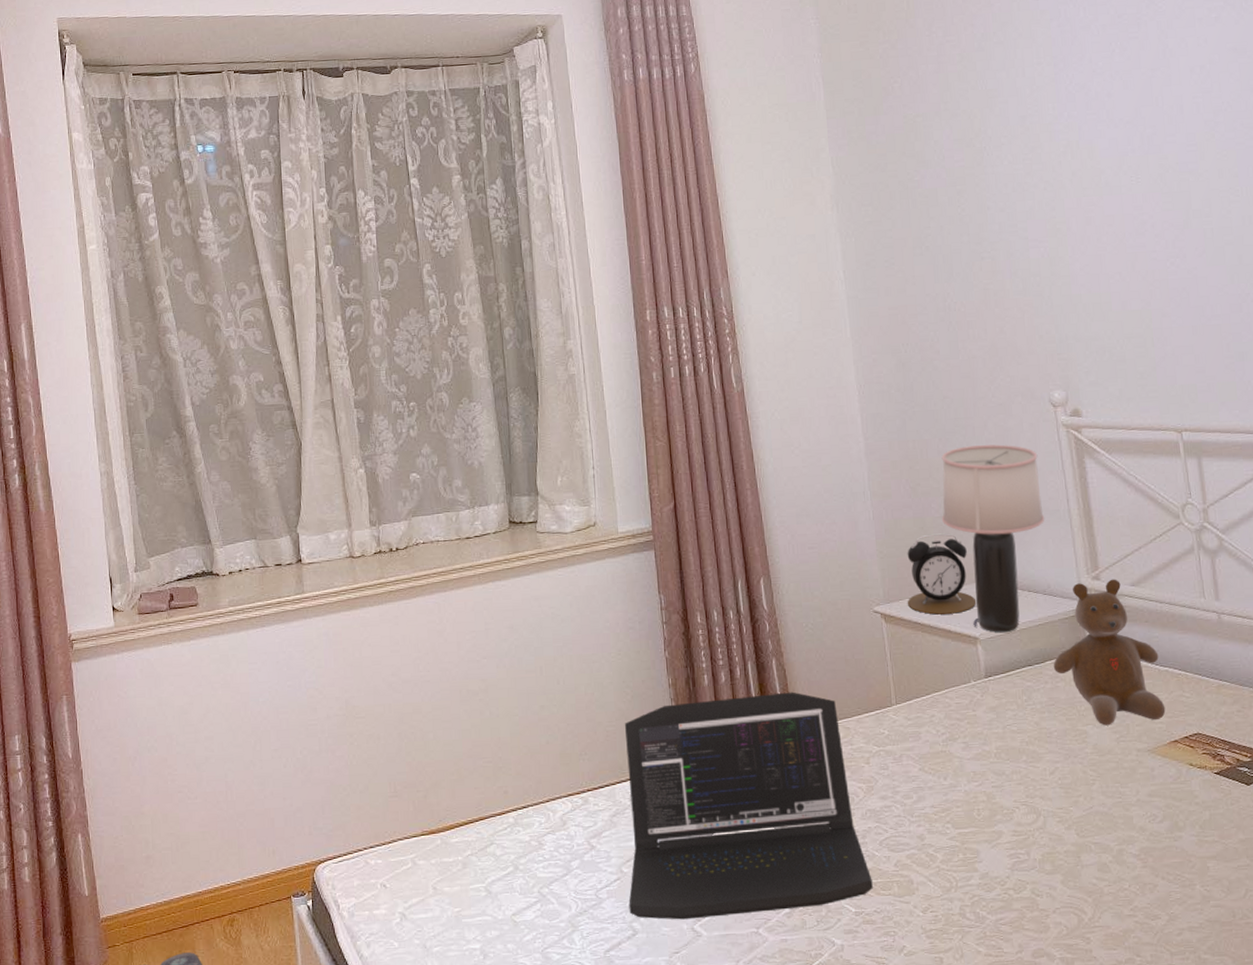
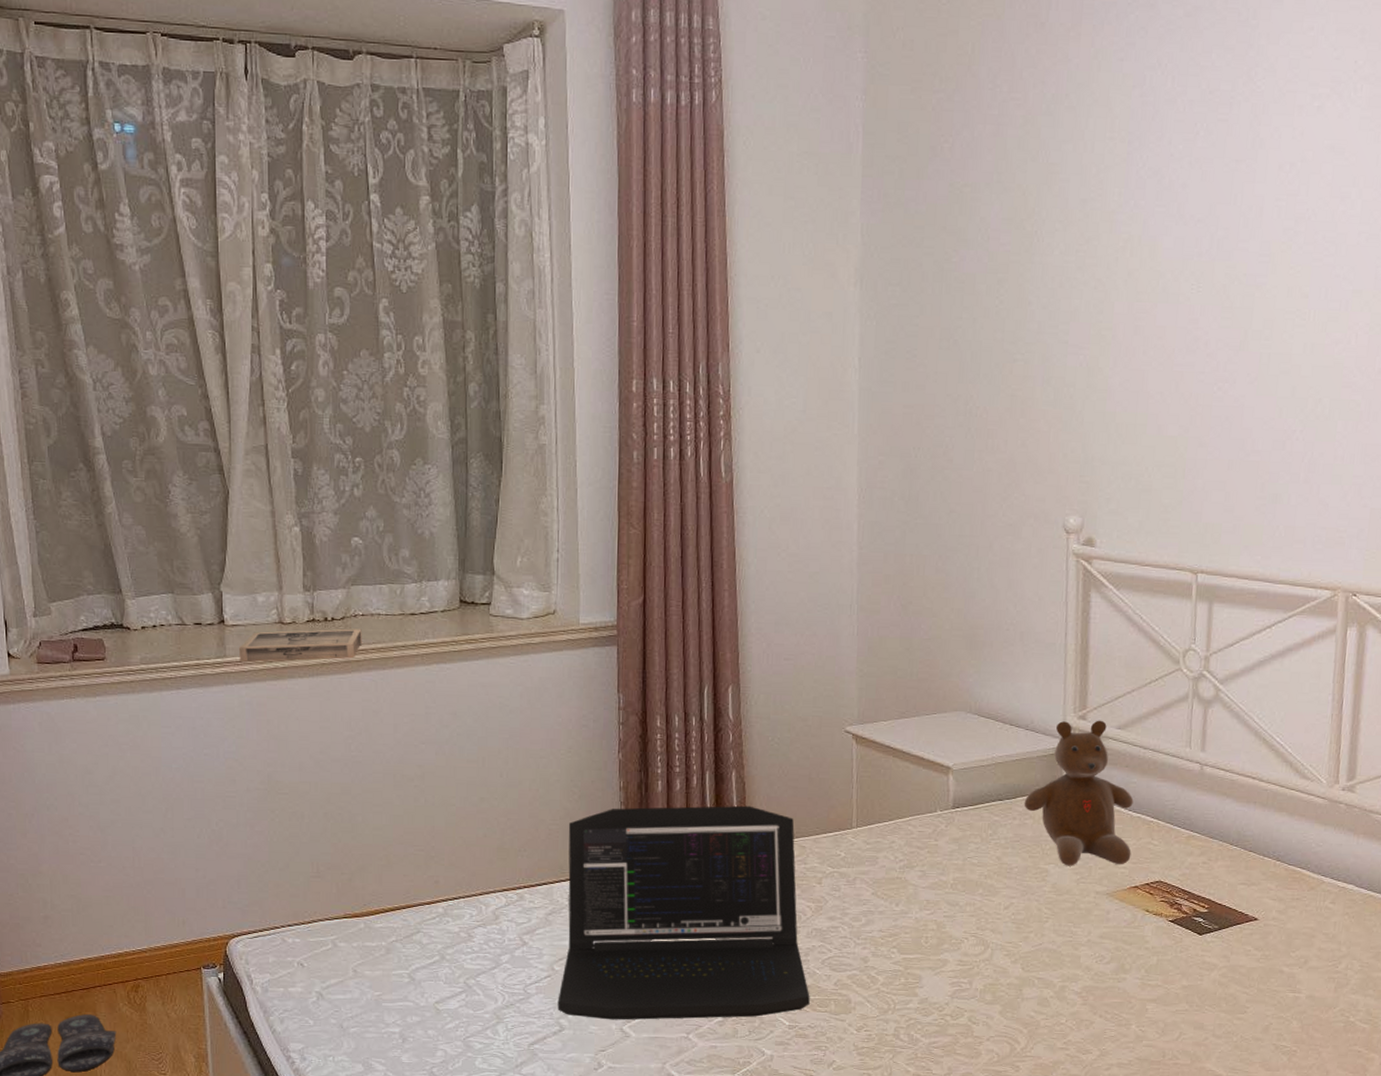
photo frame: none [315,556,424,597] -> present [239,628,362,663]
alarm clock: present [907,533,976,615] -> none [882,656,954,741]
table lamp: present [941,444,1045,632] -> none [930,566,1042,764]

